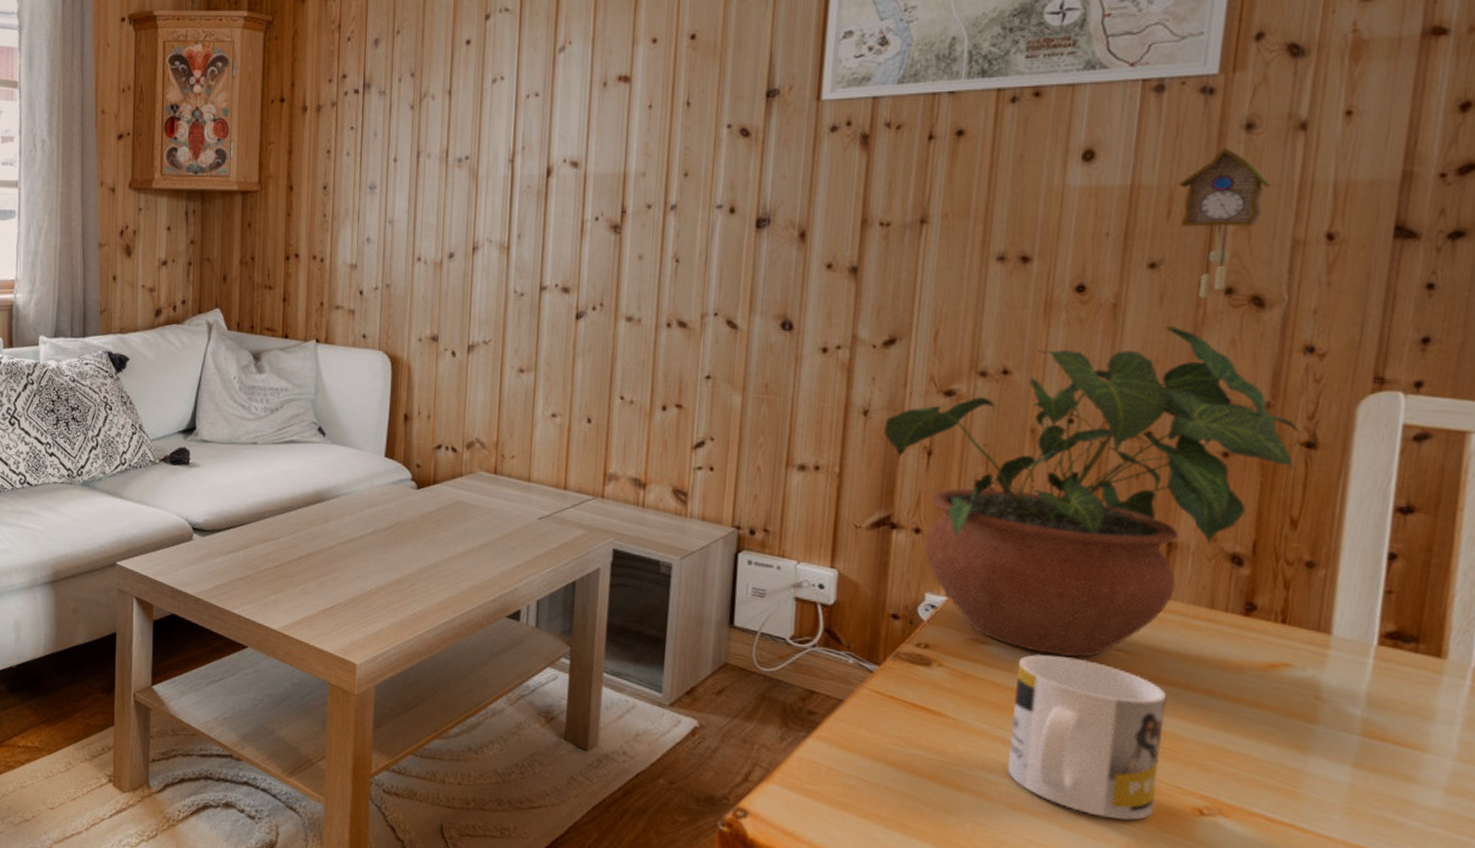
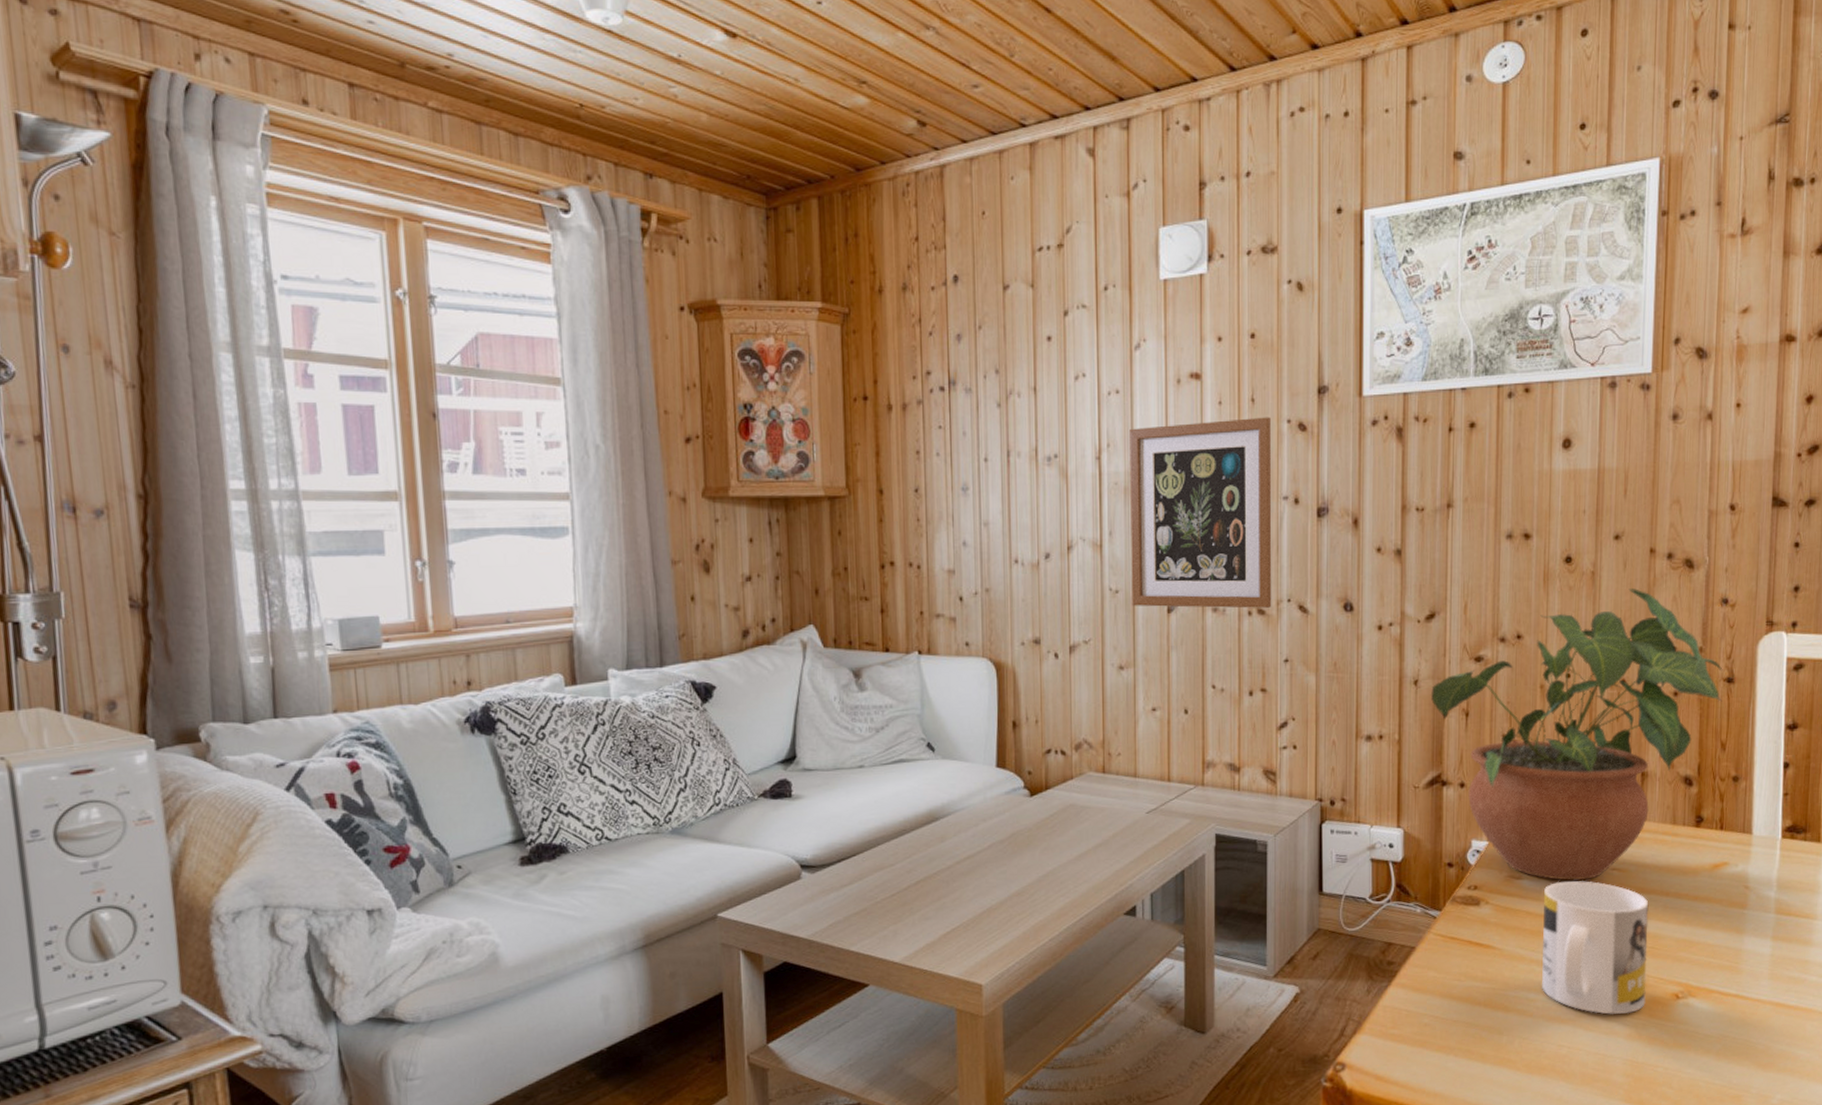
wall art: none [537,121,708,321] -> present [1130,417,1272,608]
cuckoo clock: present [1179,148,1272,298] -> none [1631,435,1692,563]

